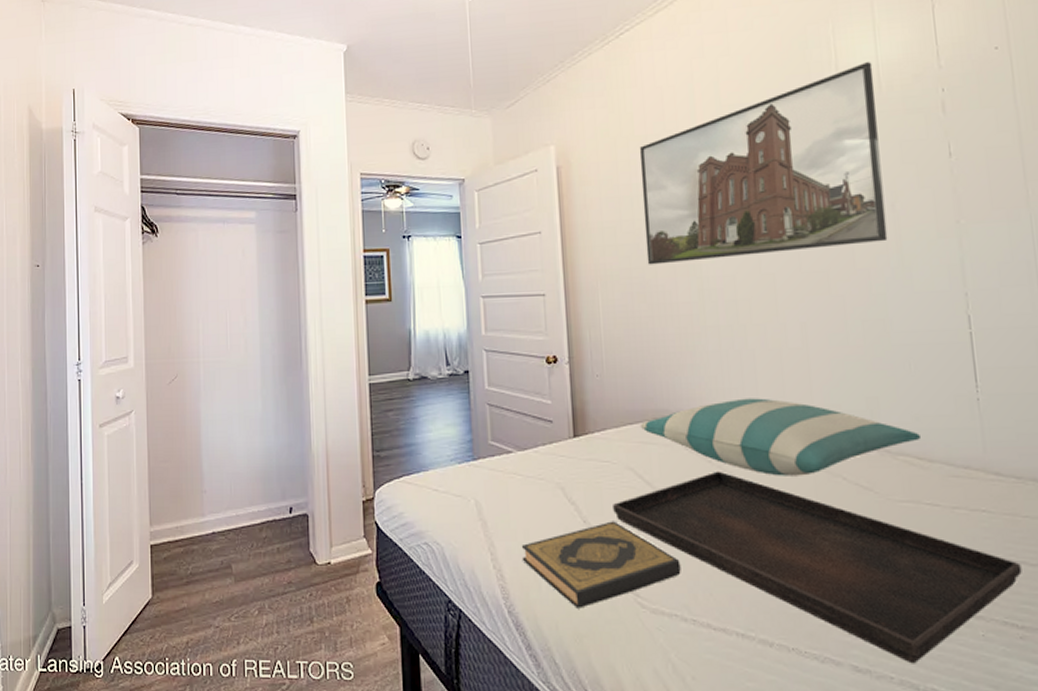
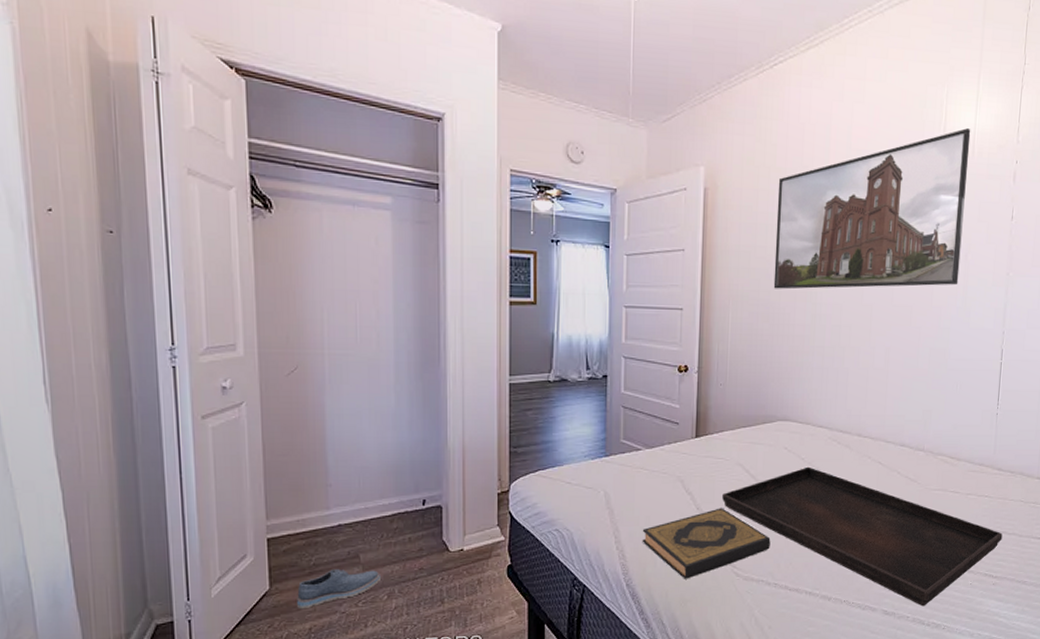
shoe: none [176,578,251,621] -> present [297,568,380,610]
pillow: present [640,398,922,476] -> none [751,408,956,471]

